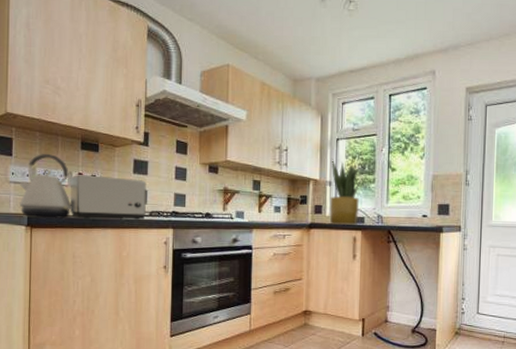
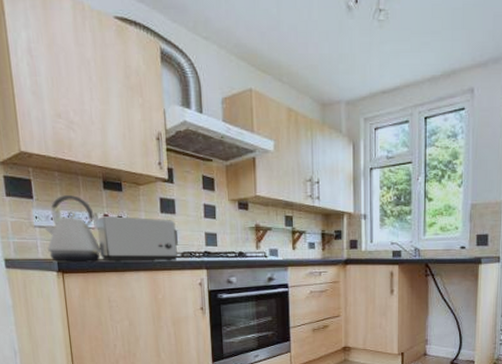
planter: present [329,159,364,226] -> none [365,190,400,261]

